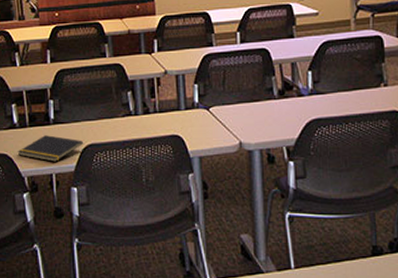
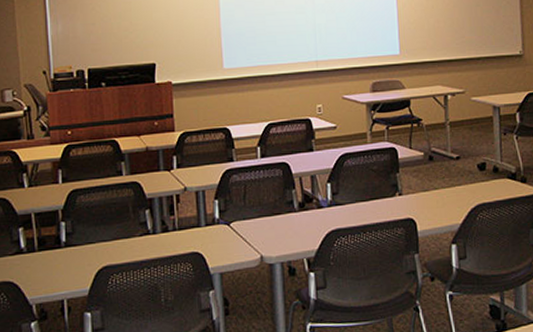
notepad: present [17,135,83,162] -> none [24,259,97,287]

